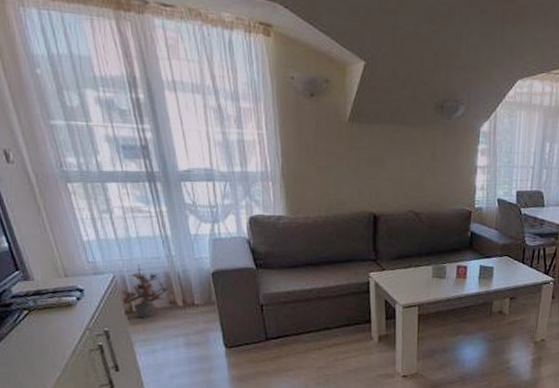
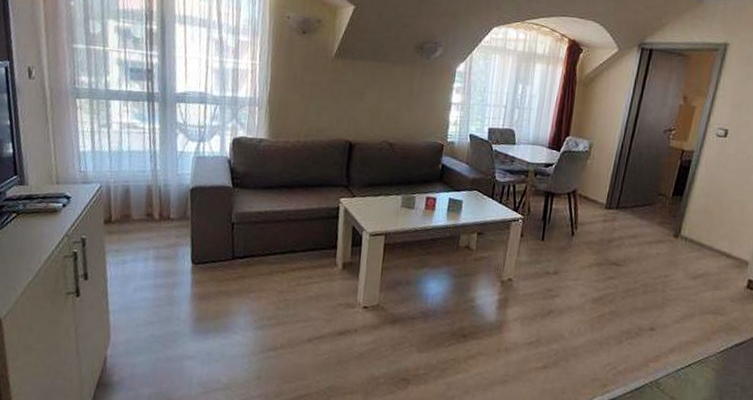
potted plant: present [119,263,170,319] -> none [102,176,150,229]

